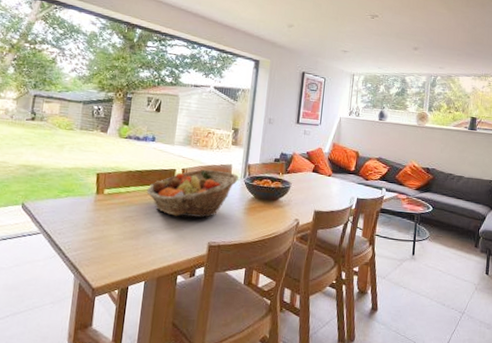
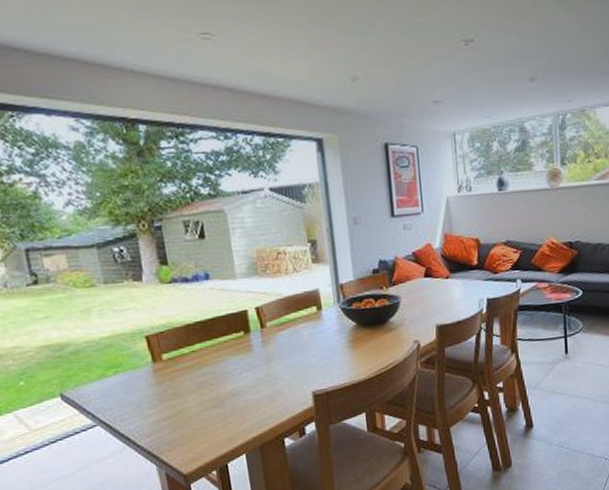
fruit basket: present [146,169,239,218] -> none [216,299,332,369]

